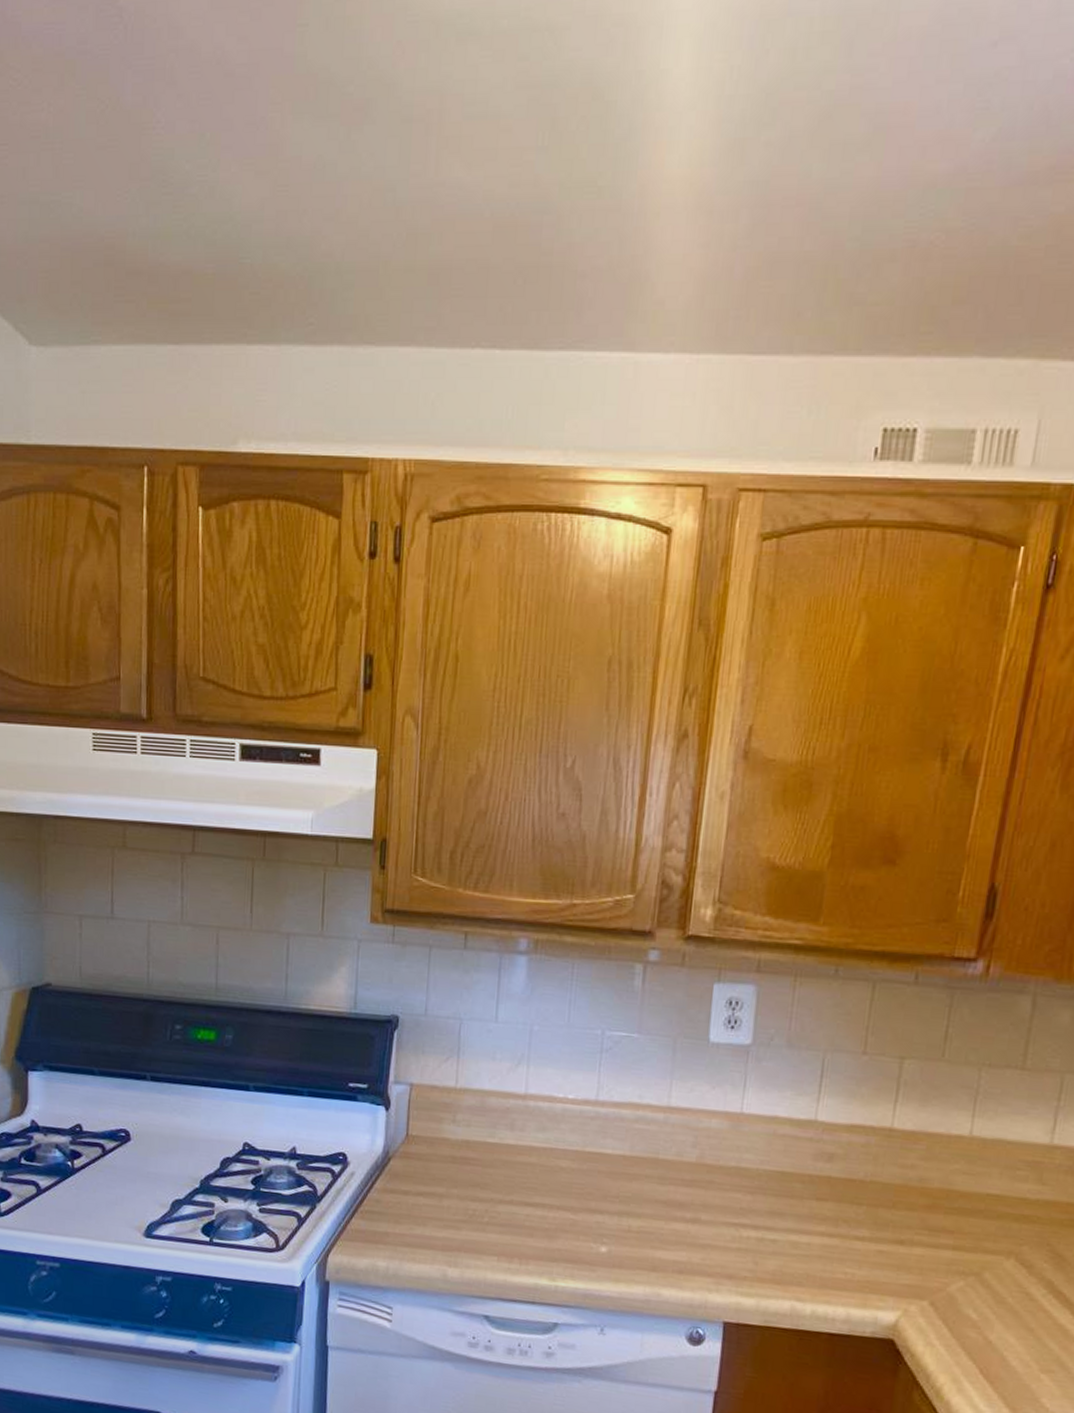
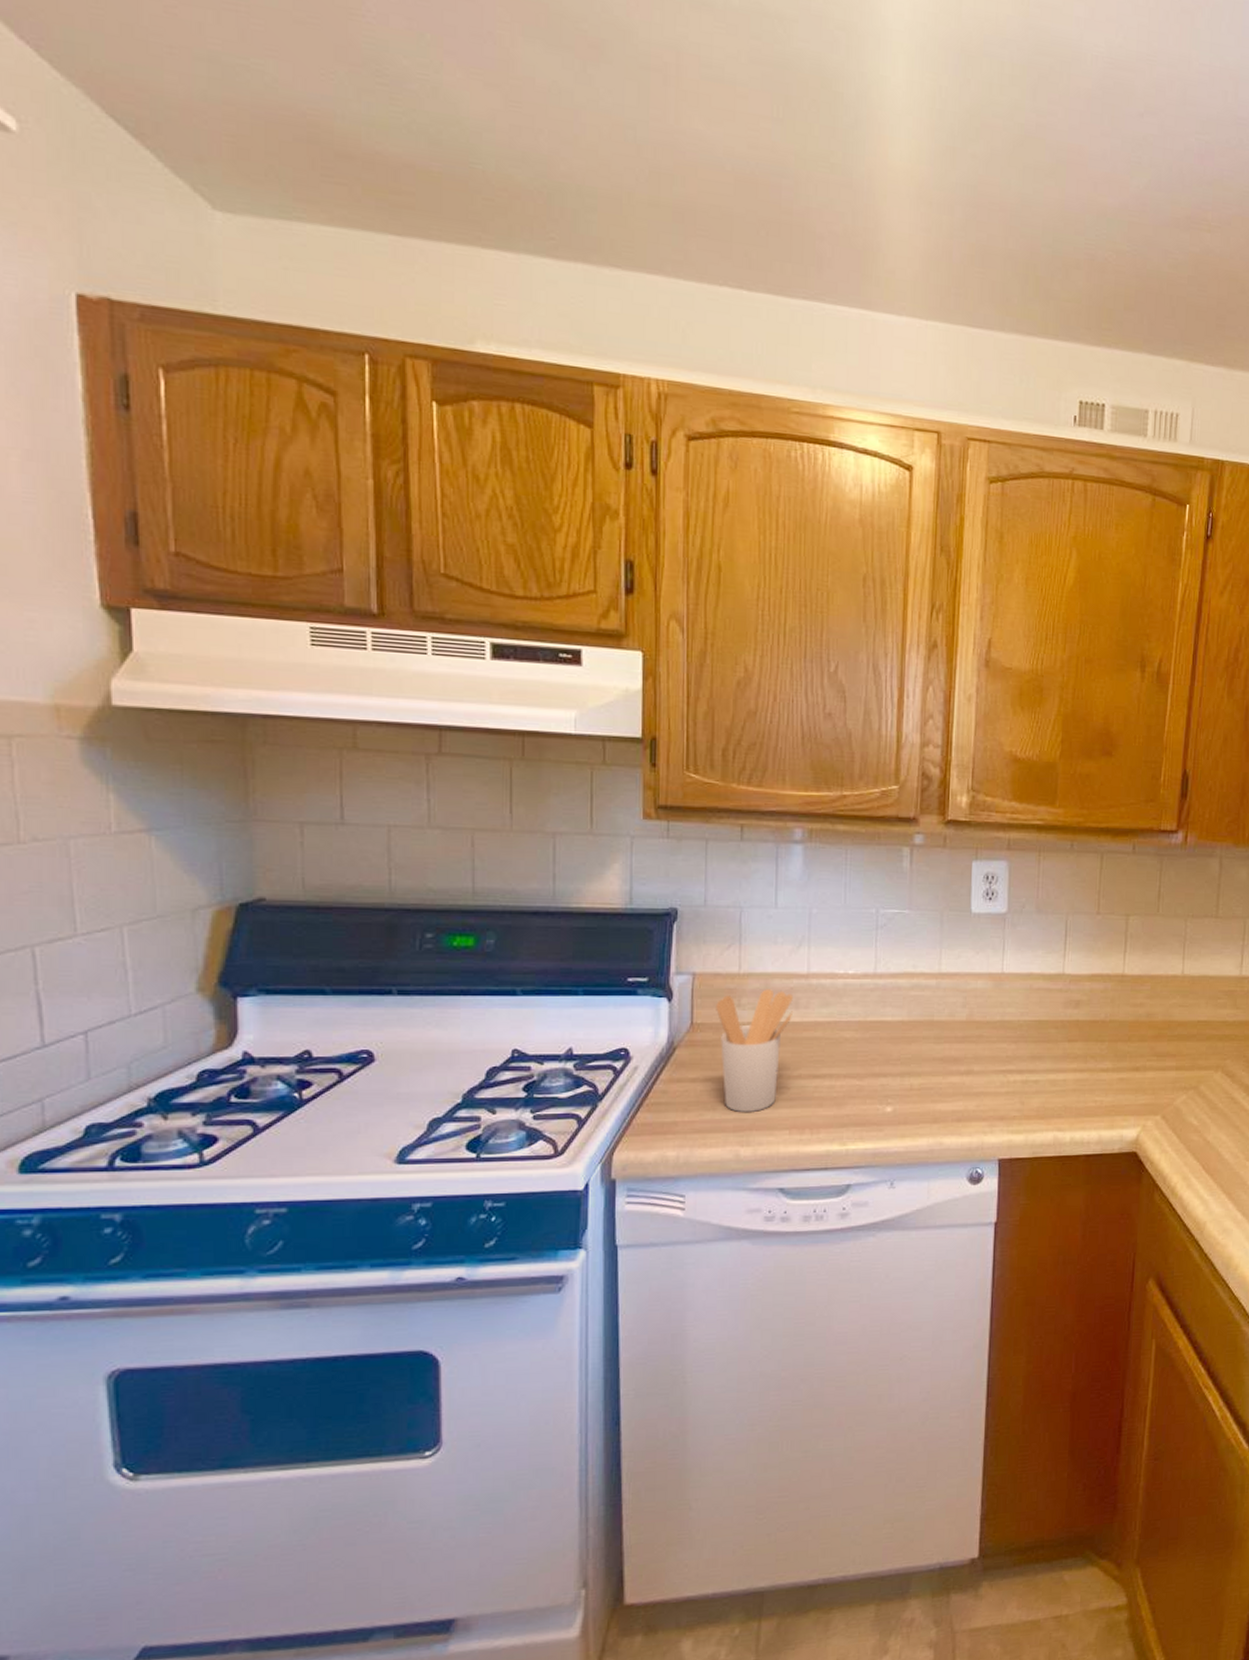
utensil holder: none [431,1107,509,1233] -> present [716,989,794,1112]

